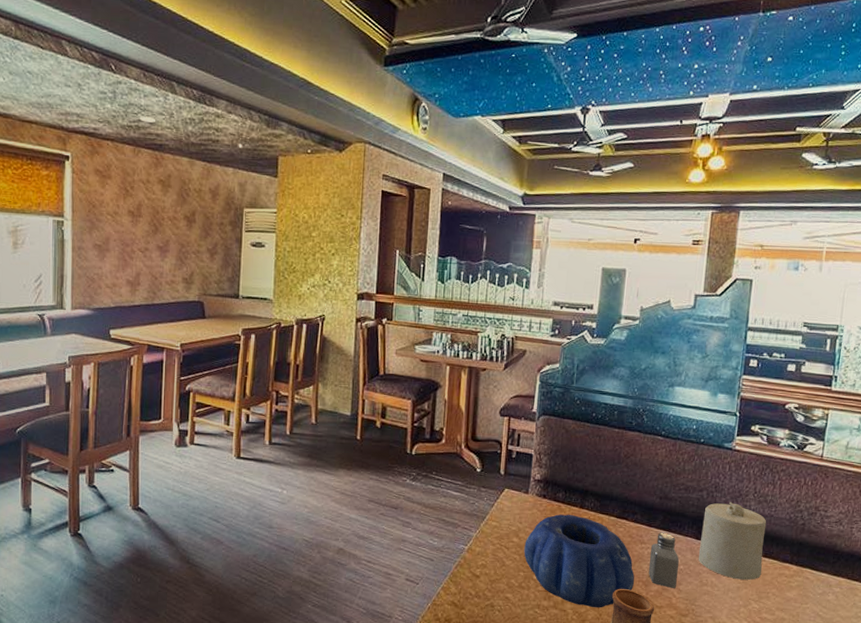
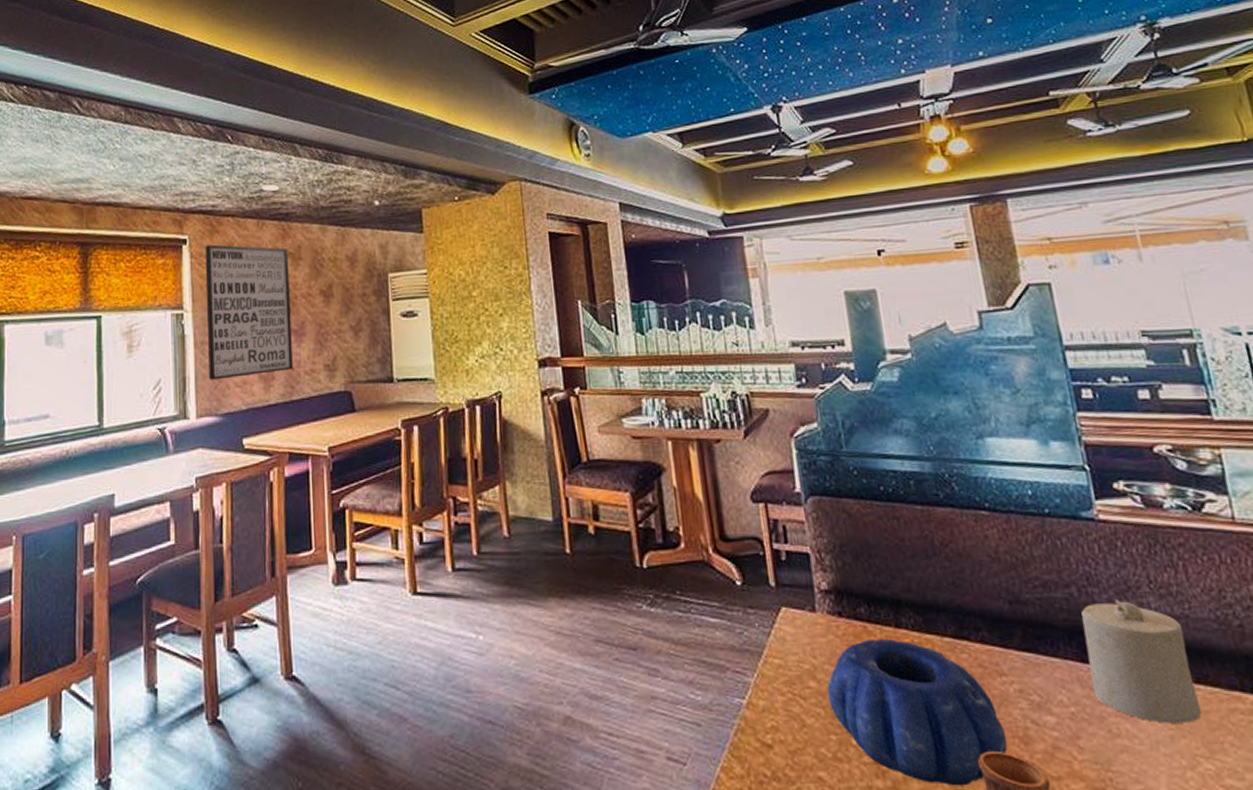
wall art: none [84,163,159,280] -> present [205,244,293,380]
saltshaker: present [648,532,679,588] -> none [1016,655,1074,745]

